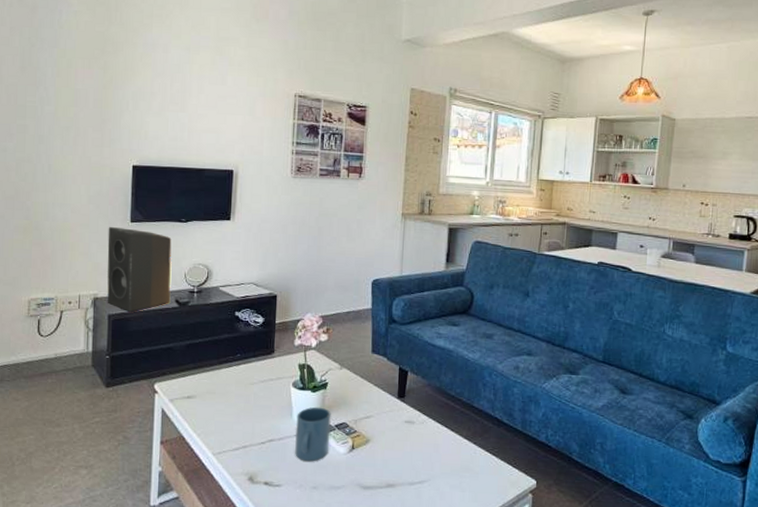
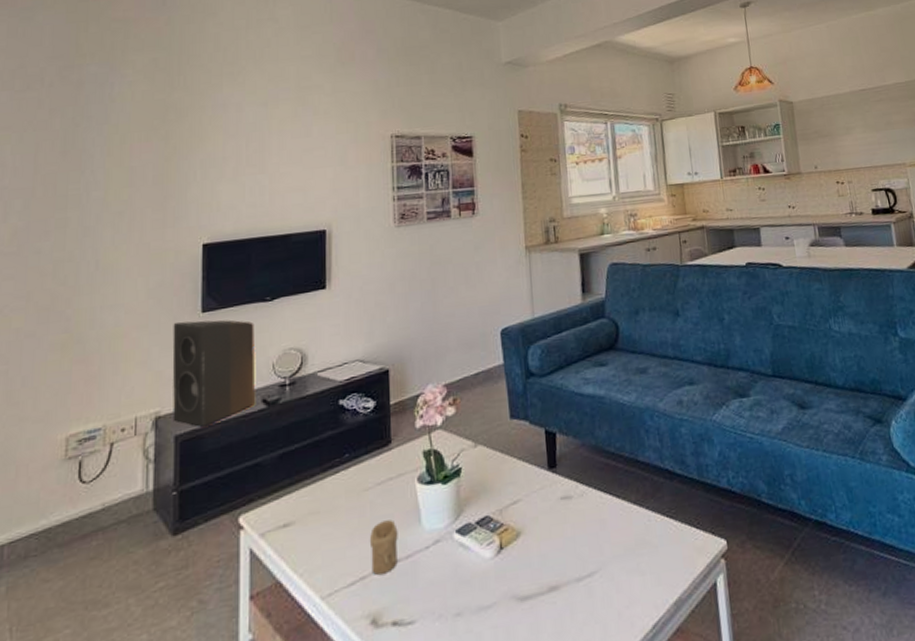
candle: none [251,409,274,447] -> present [369,519,398,575]
cup: present [294,407,331,462] -> none [426,501,472,581]

